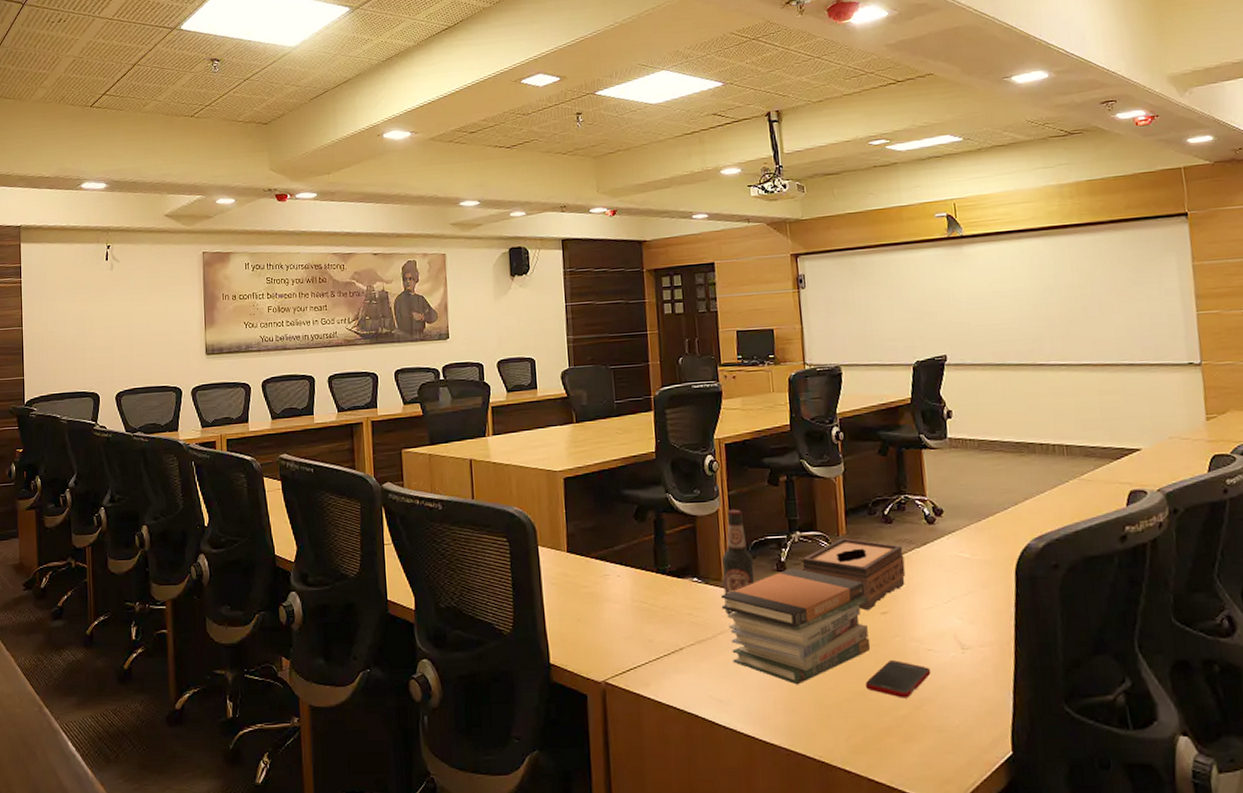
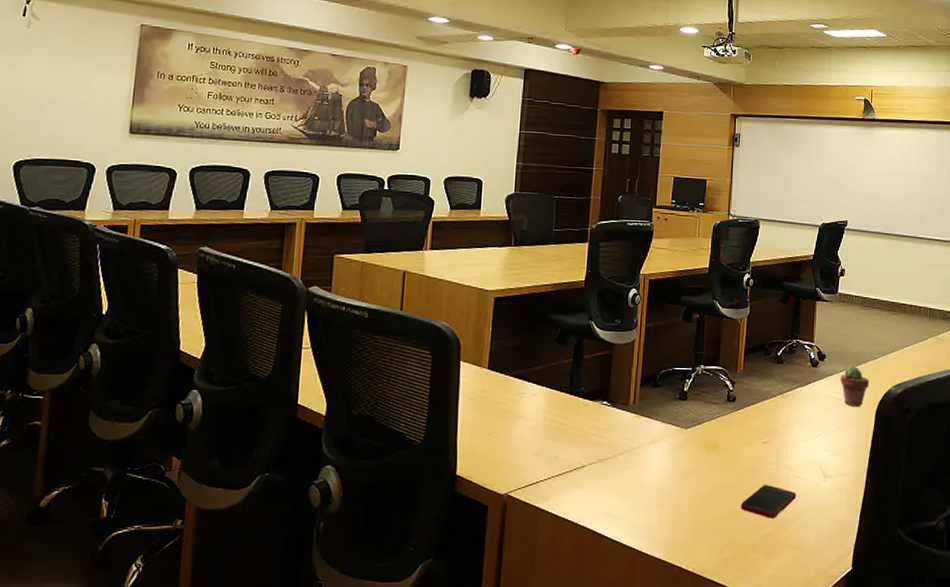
book stack: present [720,568,871,685] -> none [625,398,753,504]
bottle: present [721,509,755,616] -> none [627,340,660,438]
tissue box: present [802,538,906,611] -> none [701,373,789,440]
potted succulent: none [965,520,1002,566] -> present [840,366,870,406]

